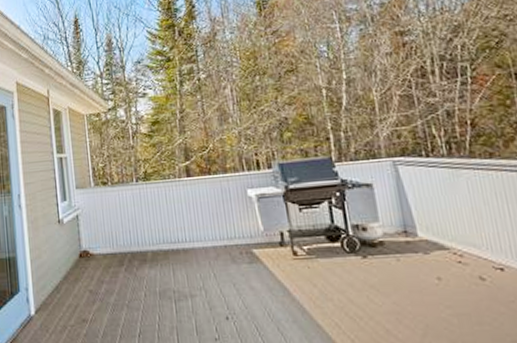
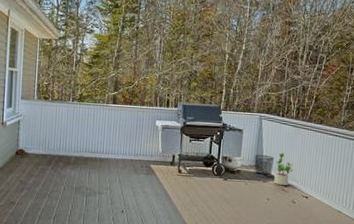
waste bin: none [400,214,434,247] -> present [254,154,274,177]
potted plant: none [435,207,469,256] -> present [274,152,294,186]

